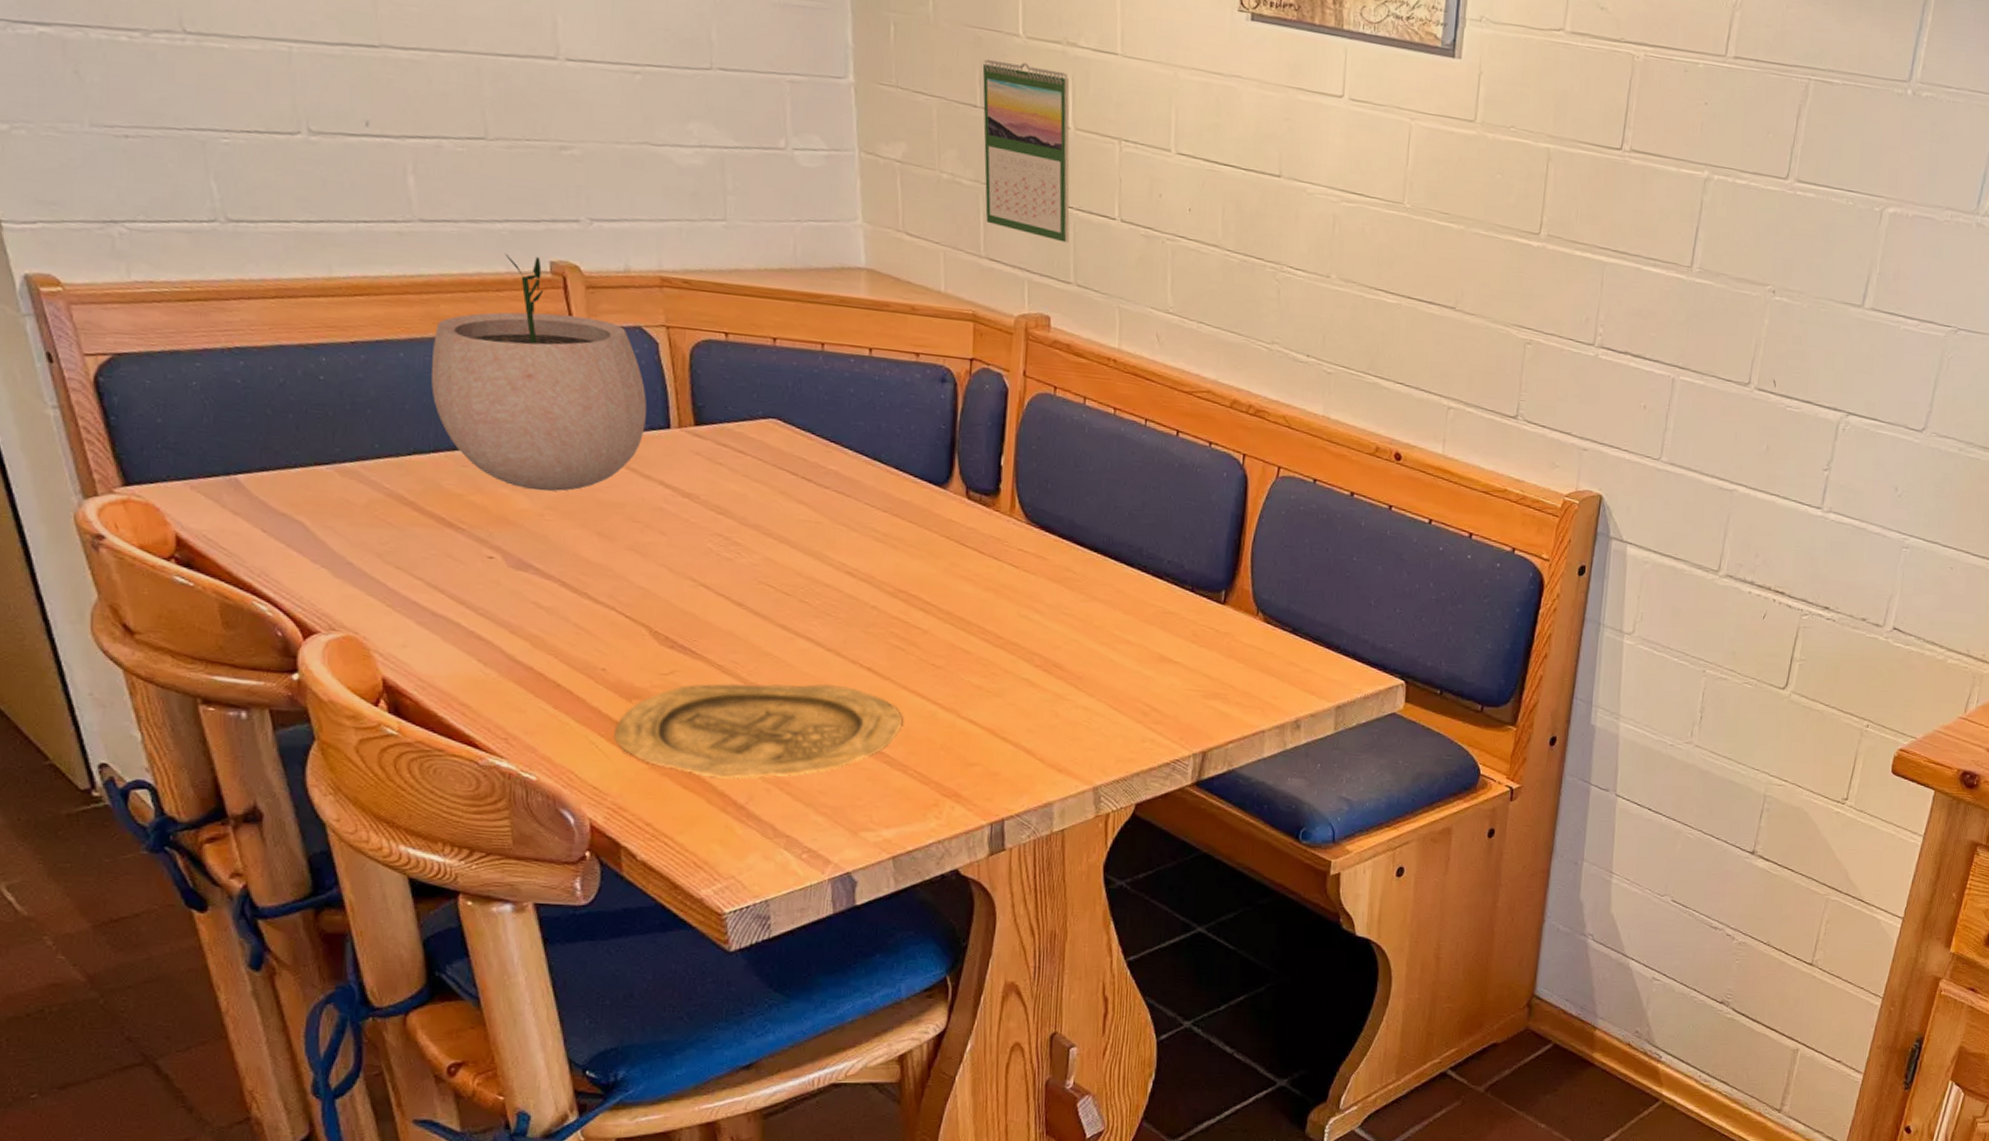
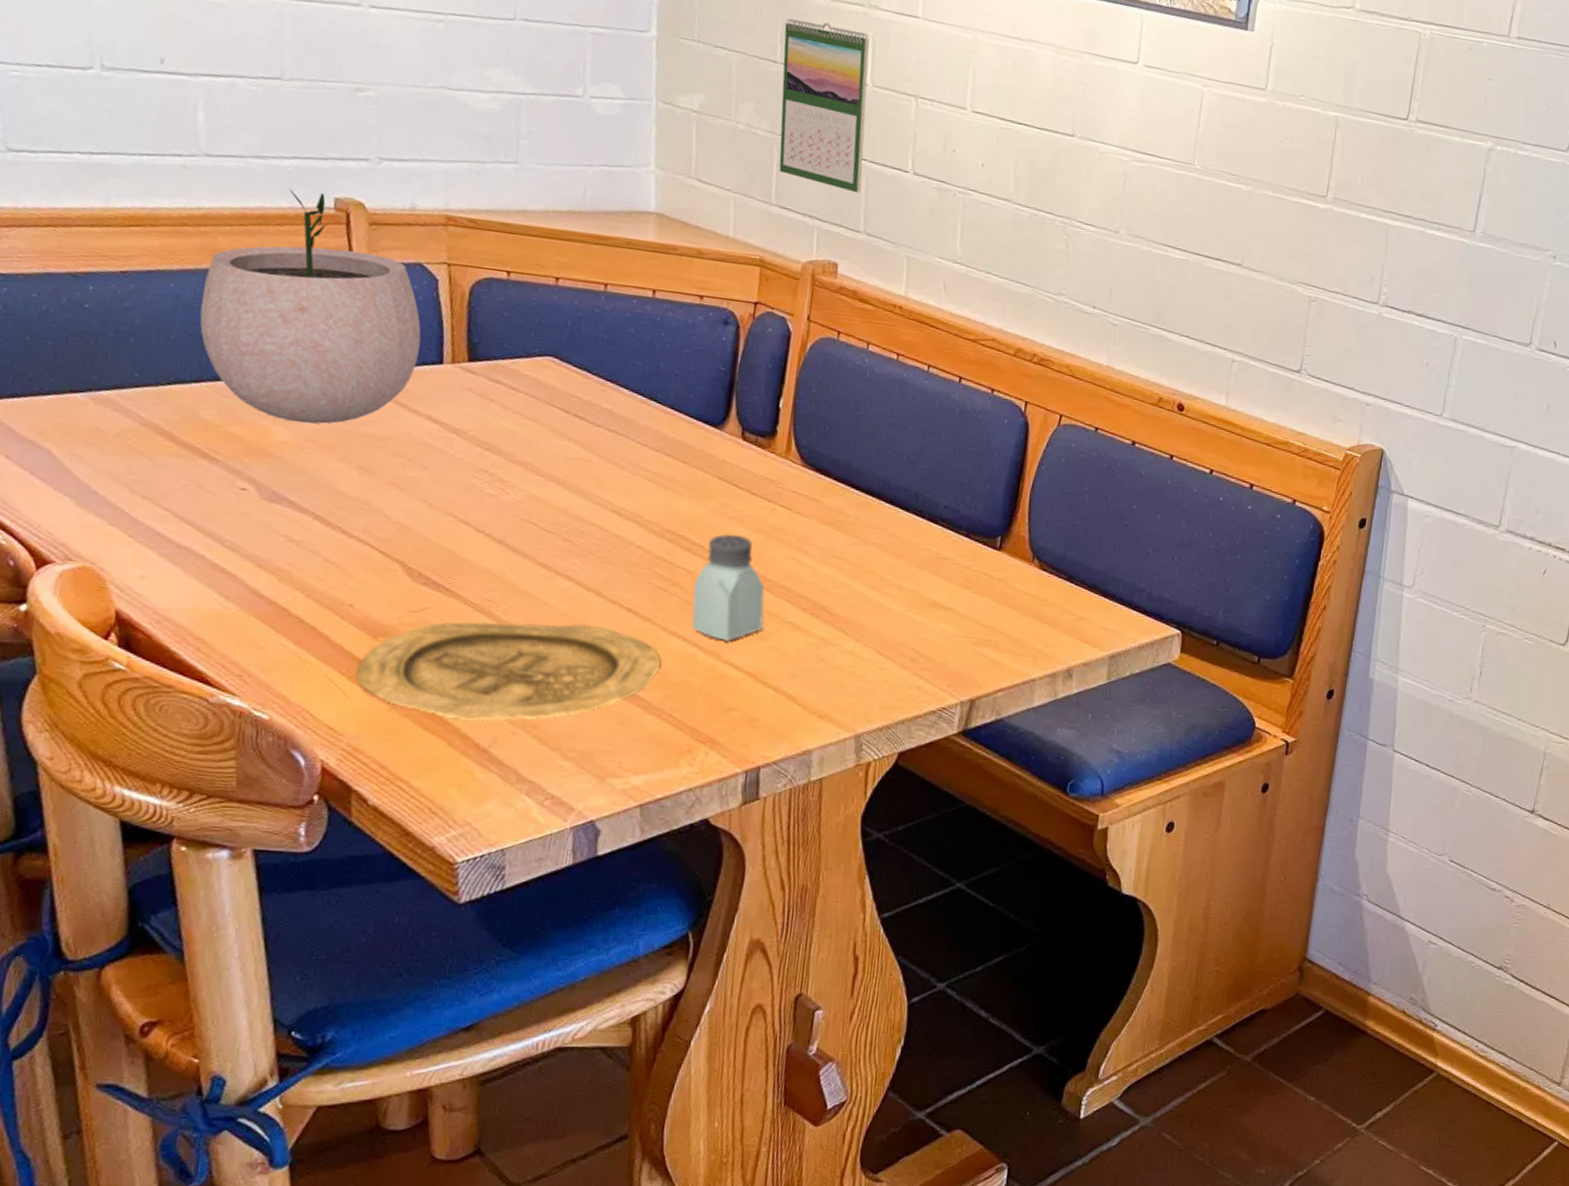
saltshaker: none [928,592,999,698] -> present [691,533,765,641]

